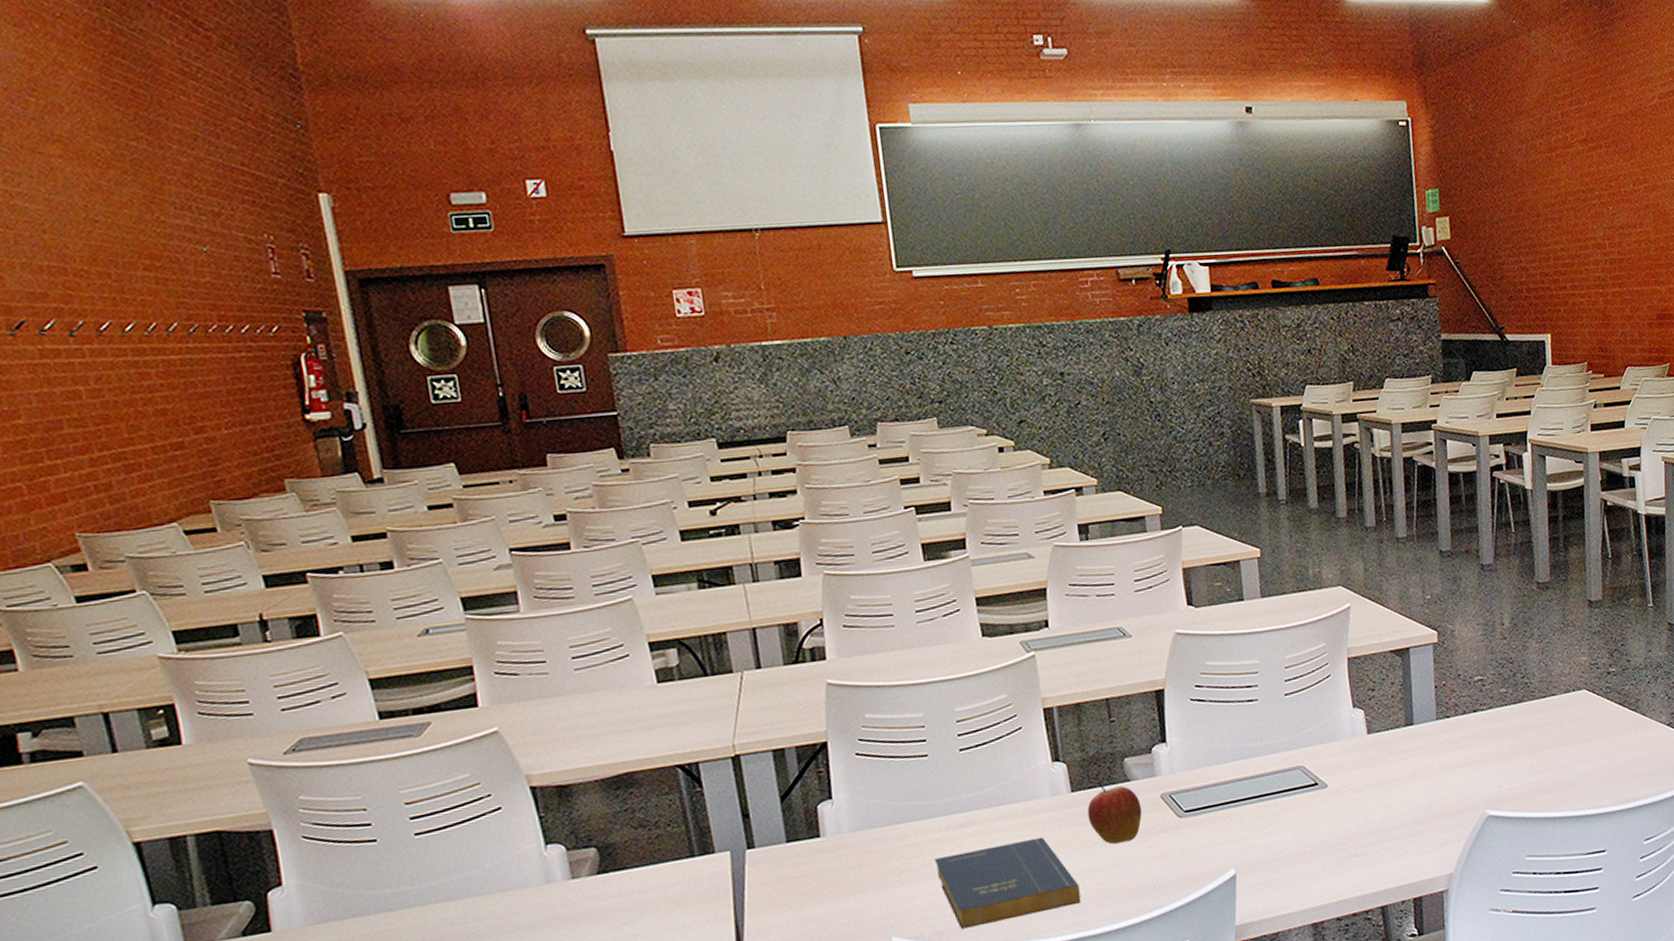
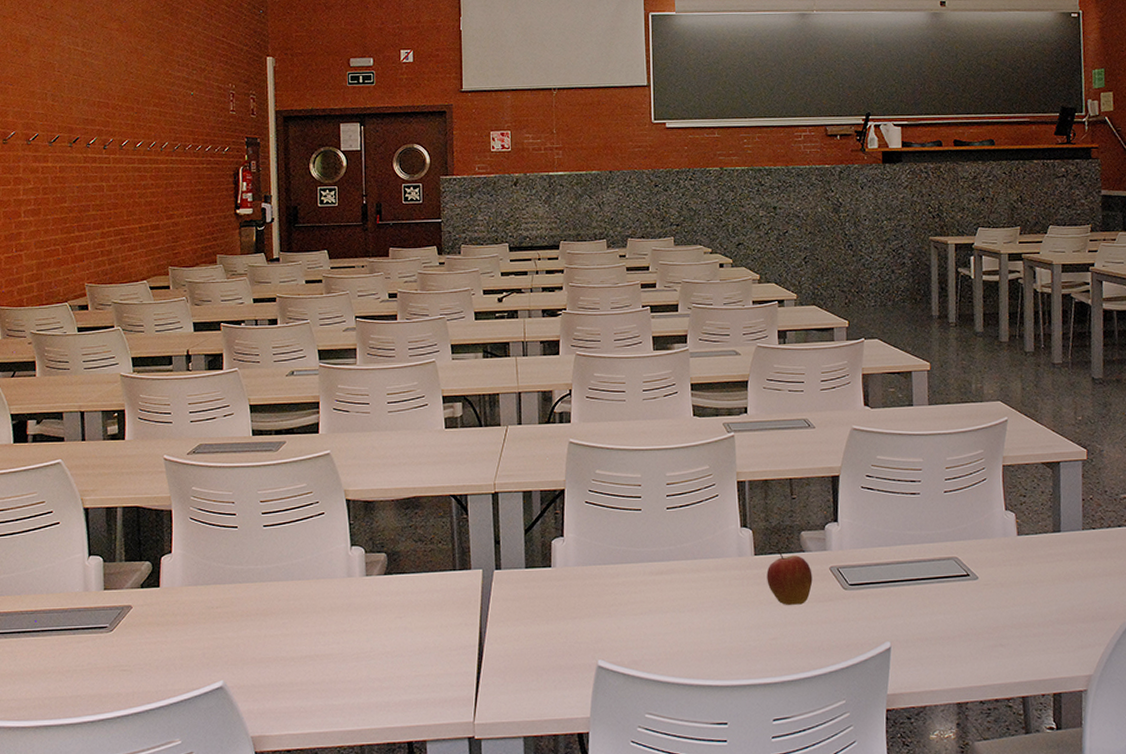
book: present [934,837,1081,929] -> none [638,591,755,661]

